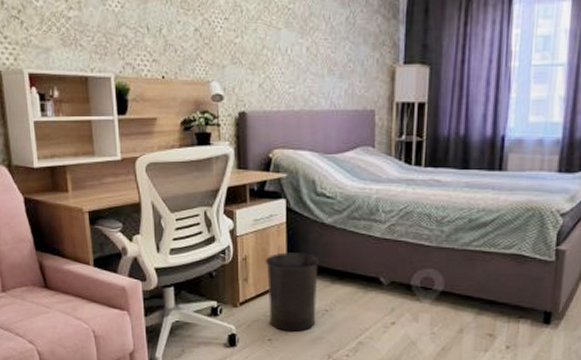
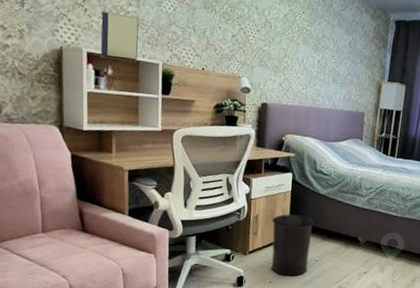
books: none [40,21,86,79] -> present [100,11,139,62]

